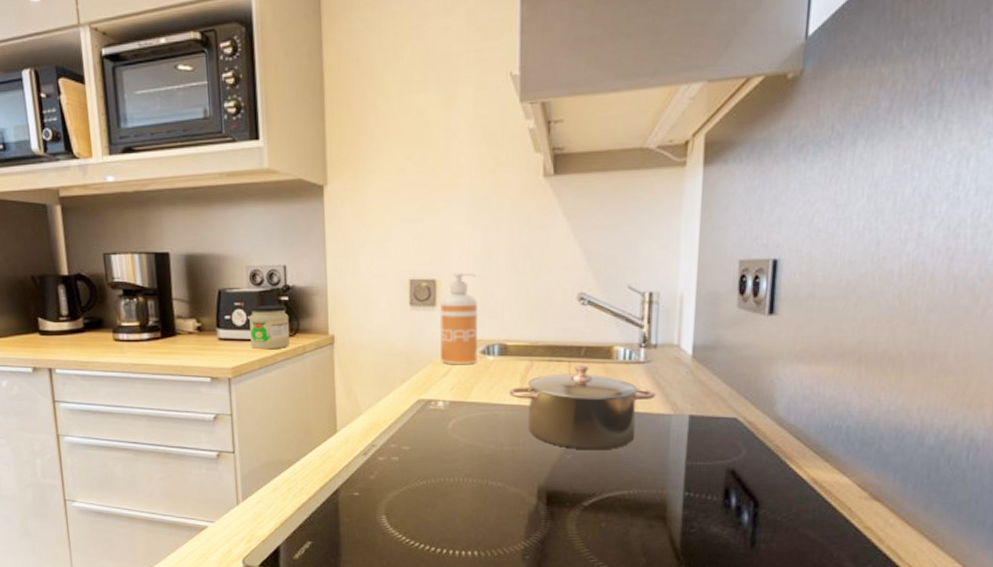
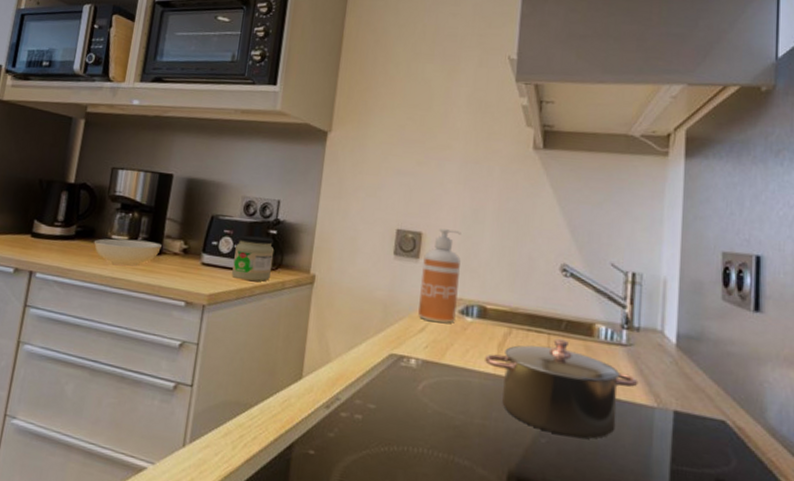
bowl: none [104,324,176,352] -> present [93,238,163,267]

